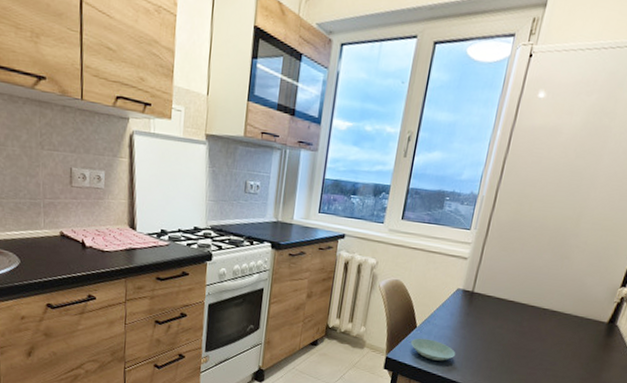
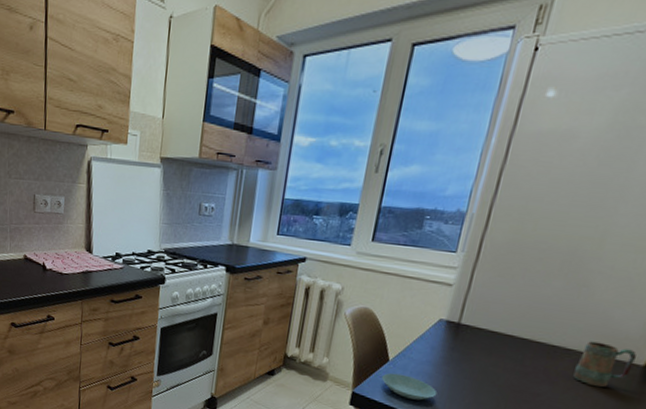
mug: none [558,304,603,342] -> present [573,341,637,388]

